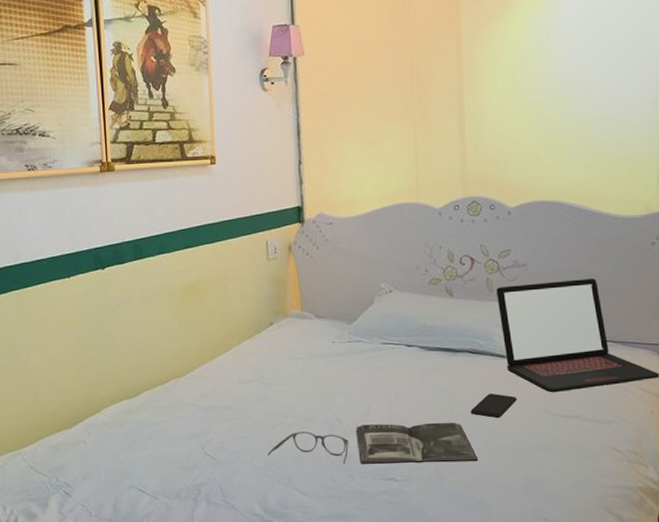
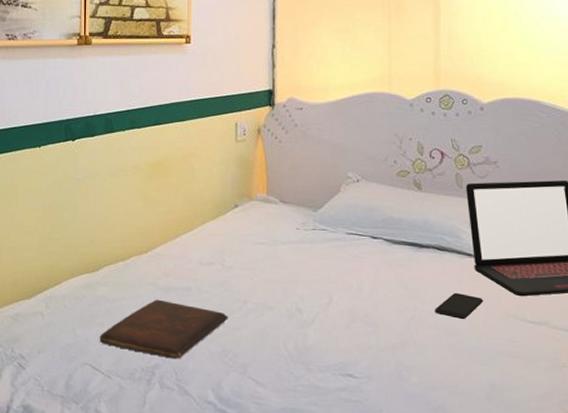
book: none [143,420,270,476] -> present [99,299,228,359]
eyeglasses: present [267,431,349,465] -> none [224,319,307,357]
magazine: present [356,422,478,464] -> none [316,316,441,364]

